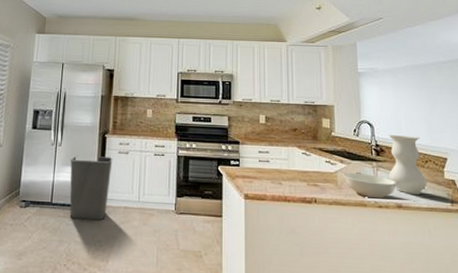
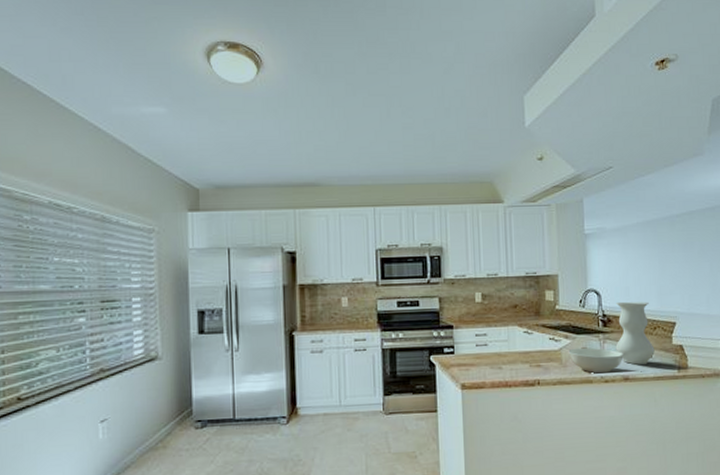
trash can: present [69,155,113,221] -> none [251,358,305,434]

